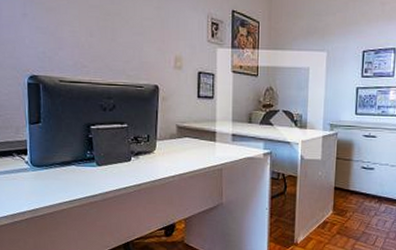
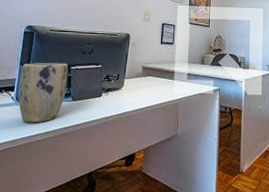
plant pot: none [31,121,89,191] -> present [18,62,69,123]

